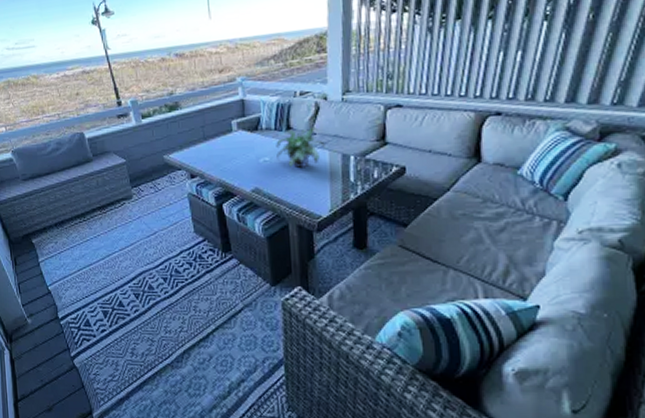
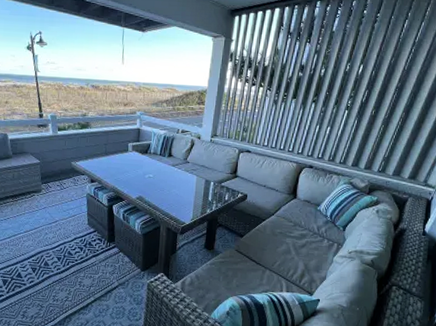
potted plant: present [276,127,325,168] -> none [158,157,195,186]

